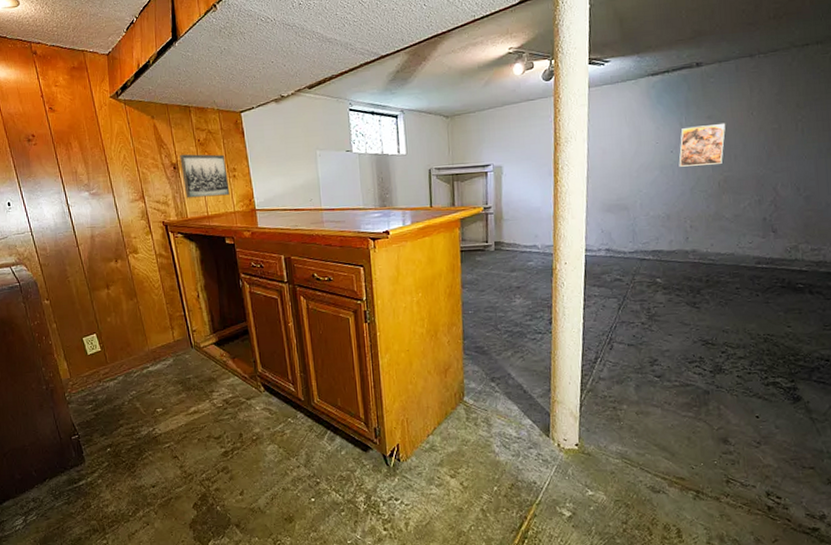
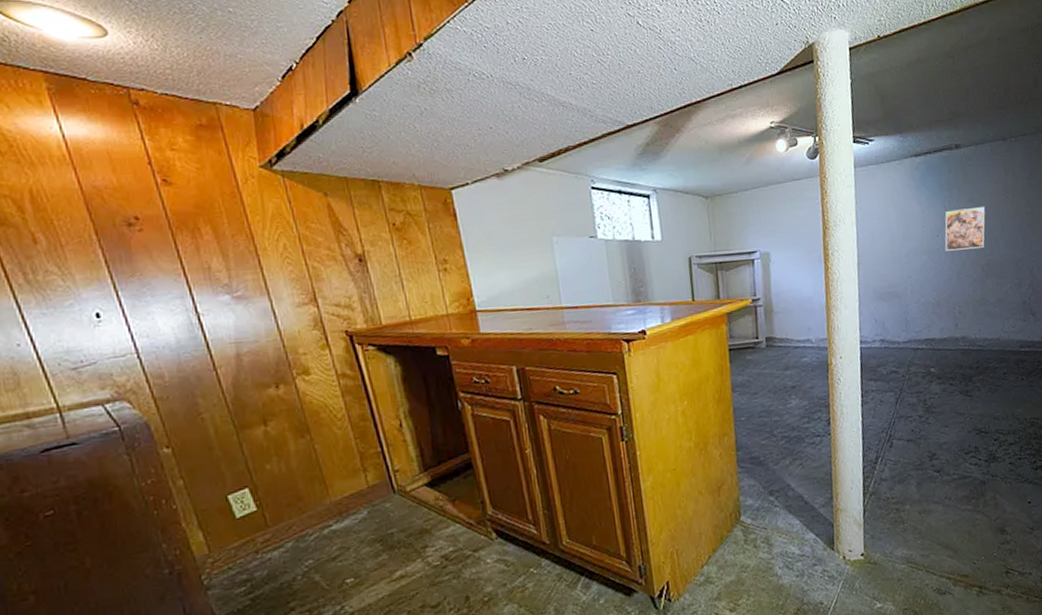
wall art: present [180,154,230,198] -> none [367,242,441,300]

